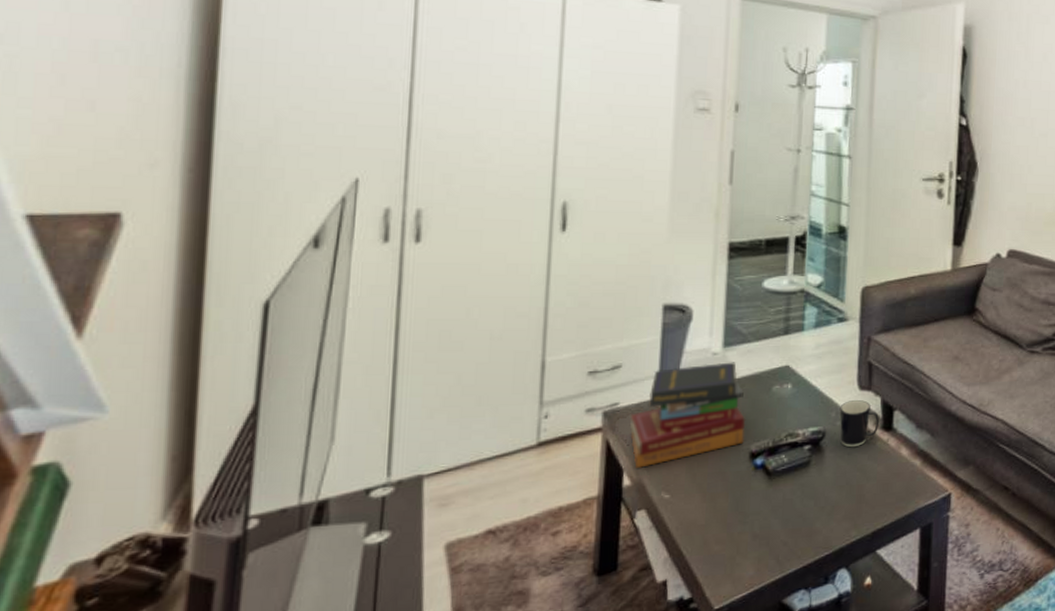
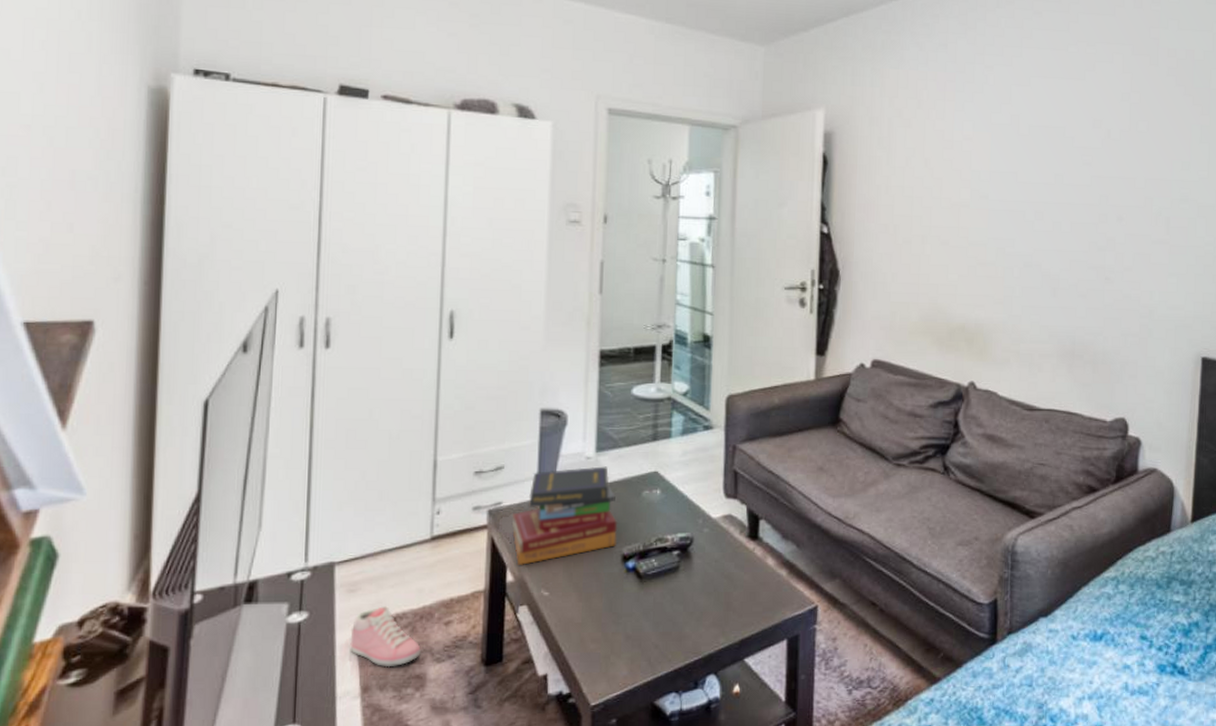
sneaker: none [440,519,526,586] -> present [350,606,422,668]
mug: present [839,400,880,448] -> none [706,508,746,555]

